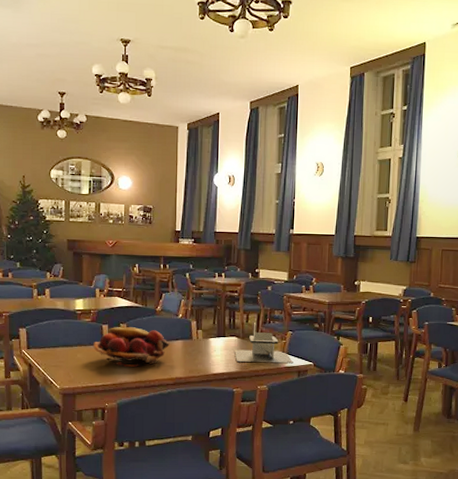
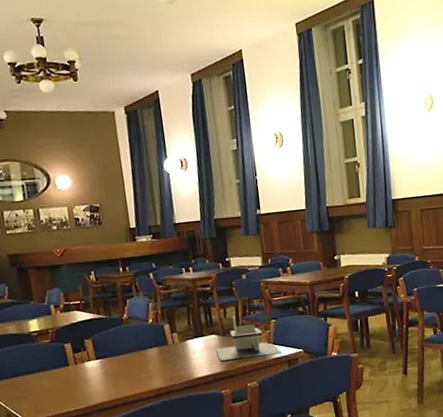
fruit basket: present [93,327,169,367] -> none [57,341,144,386]

